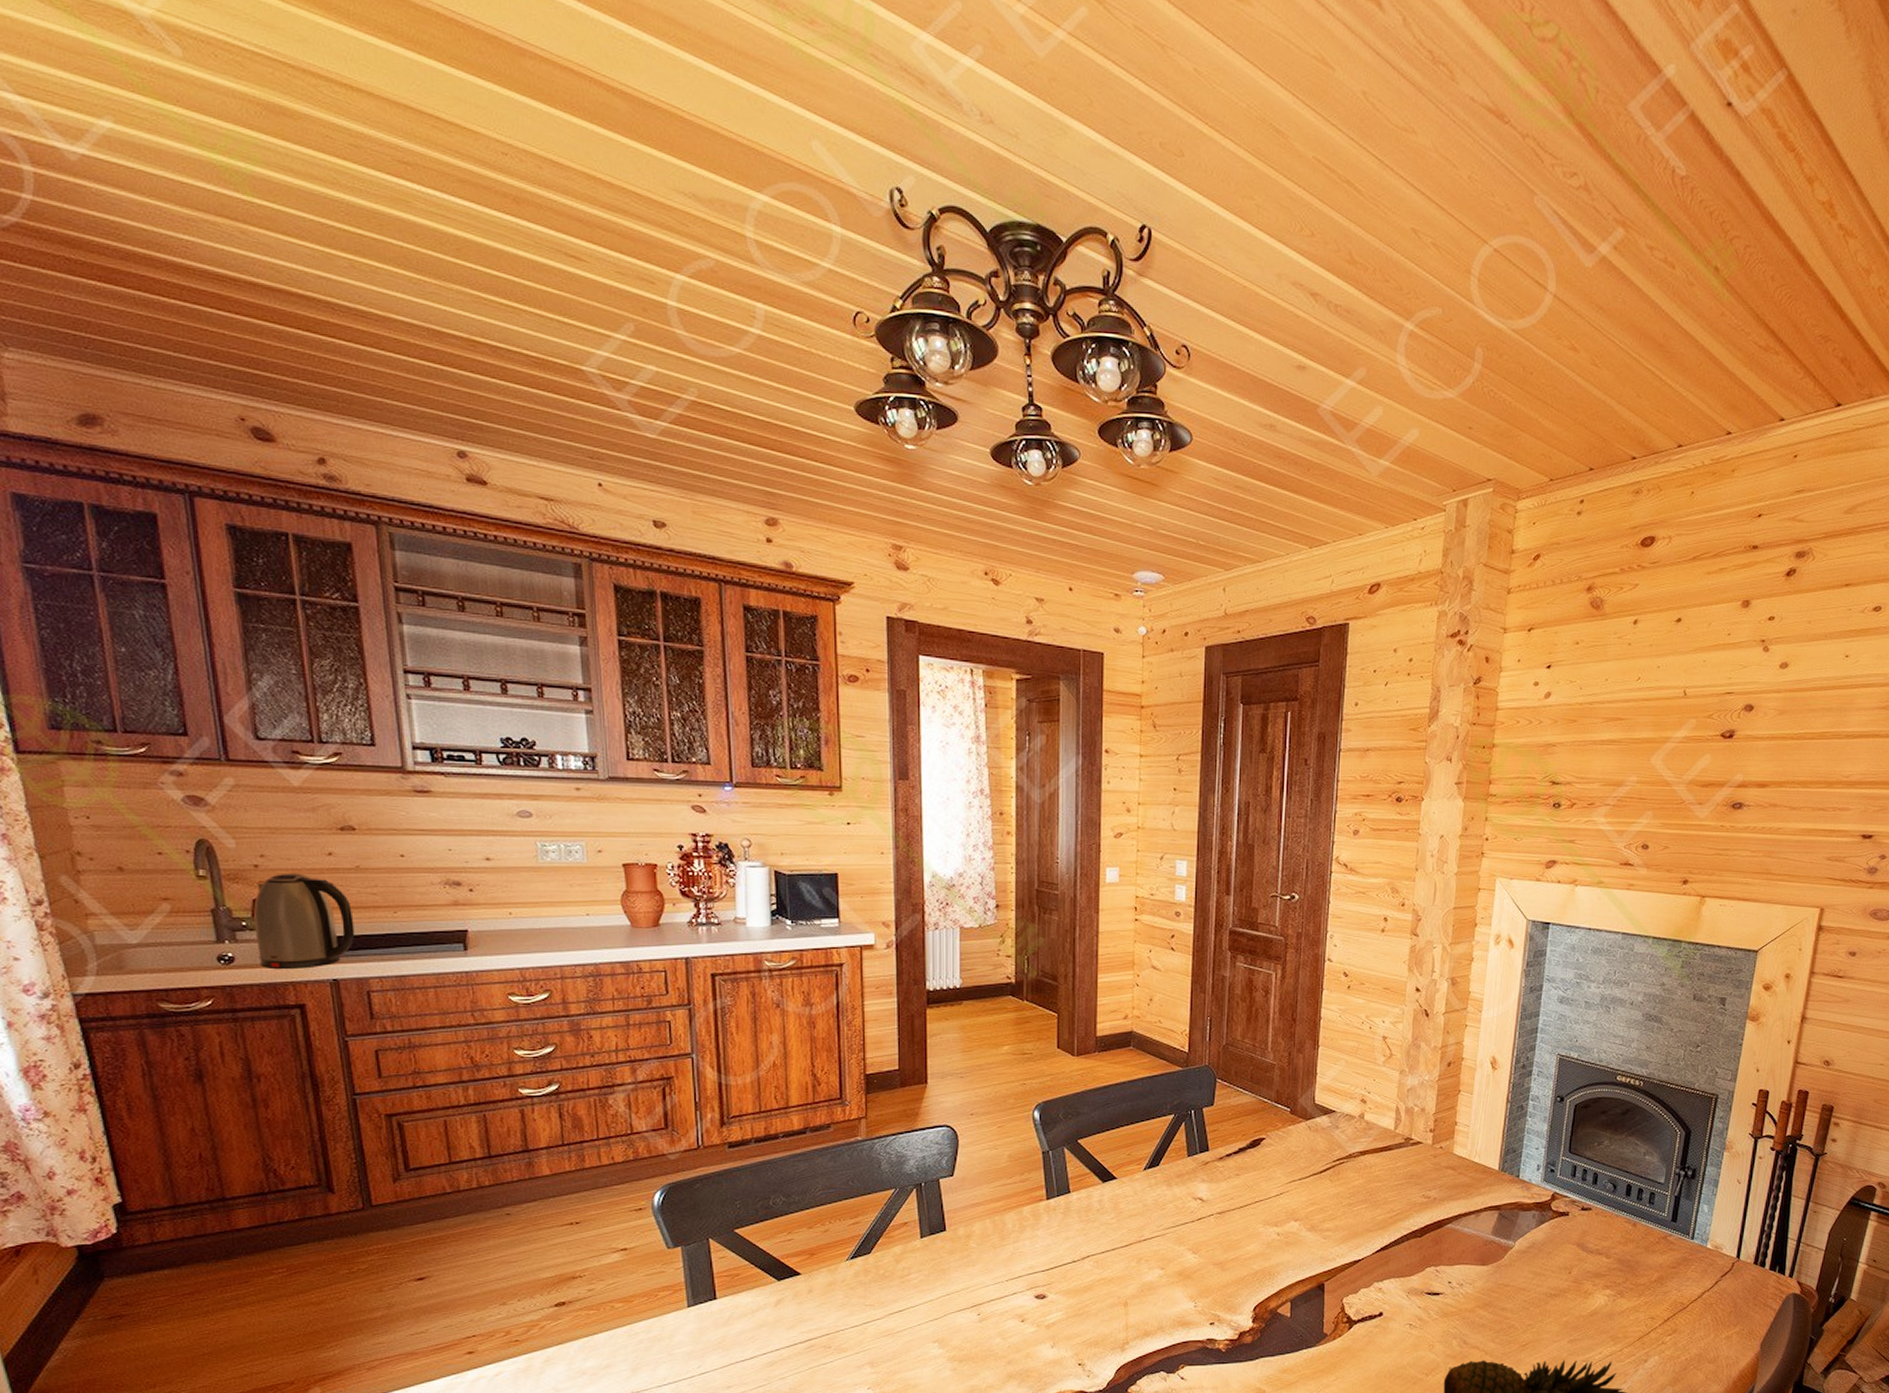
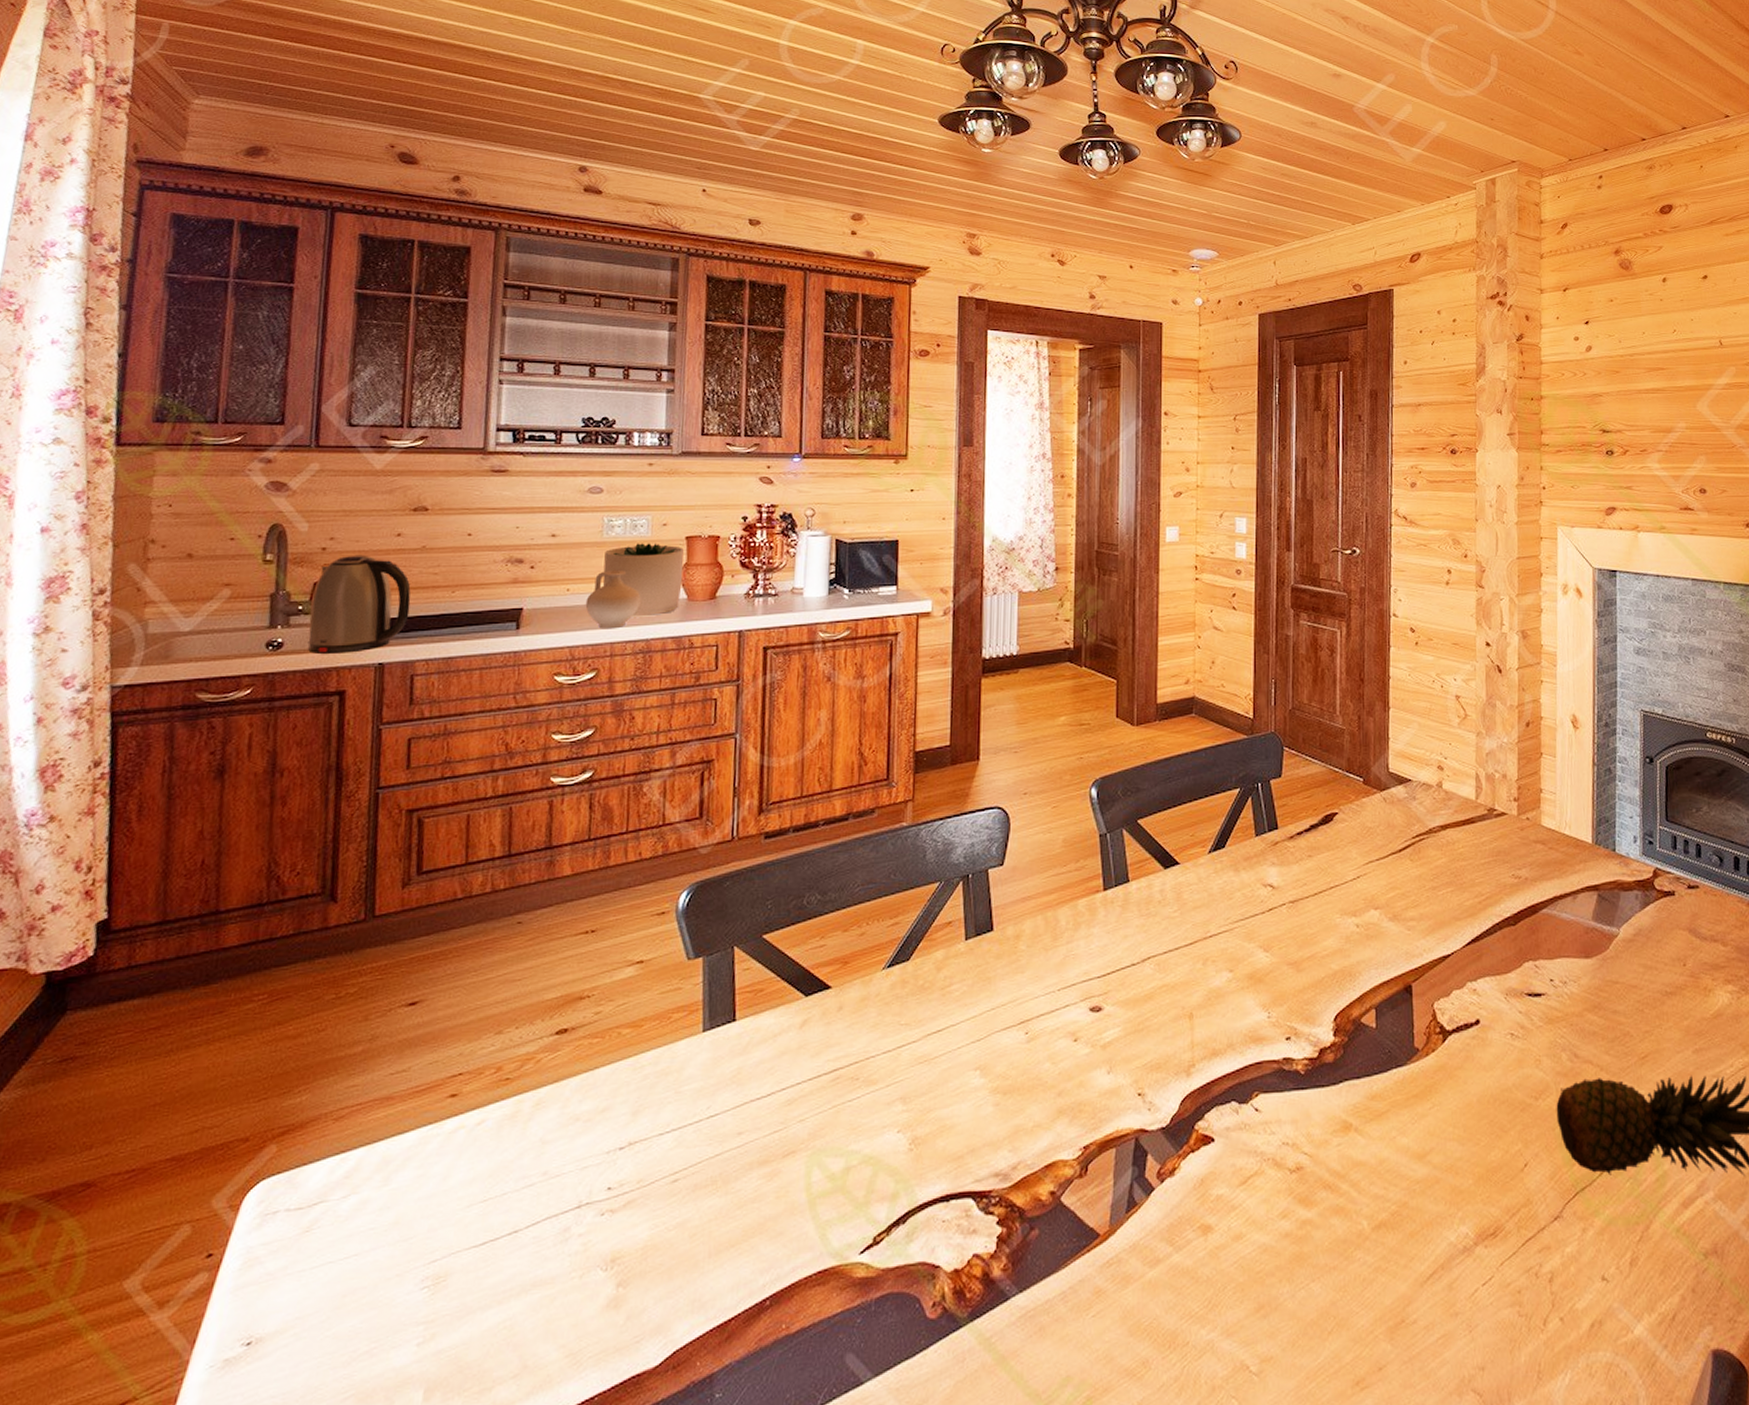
ceramic jug: none [529,896,585,953] -> present [585,570,641,629]
planter: none [542,869,625,942] -> present [602,543,685,617]

